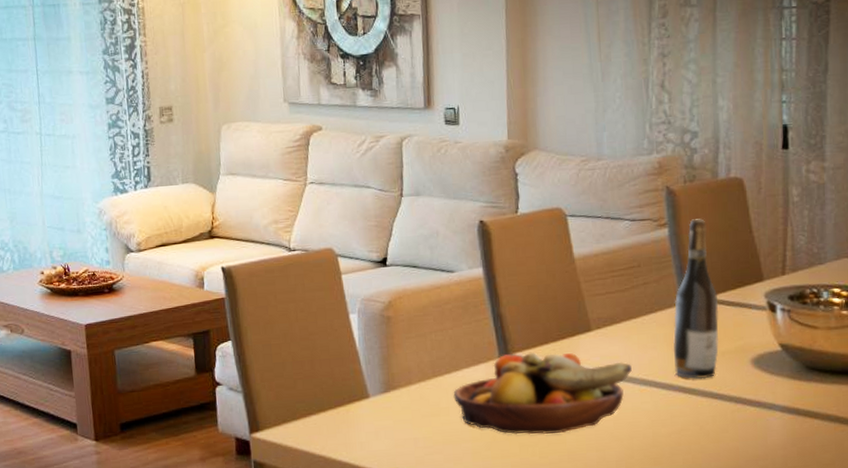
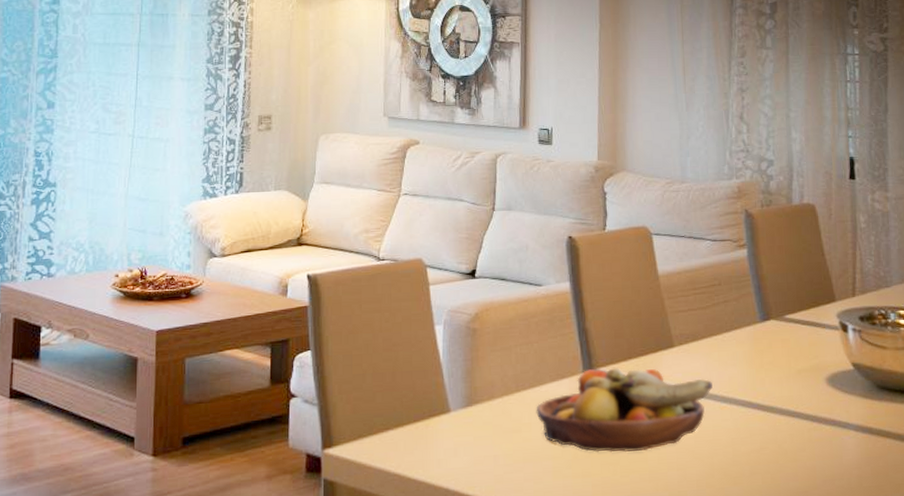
wine bottle: present [673,219,719,379] -> none [752,241,795,397]

